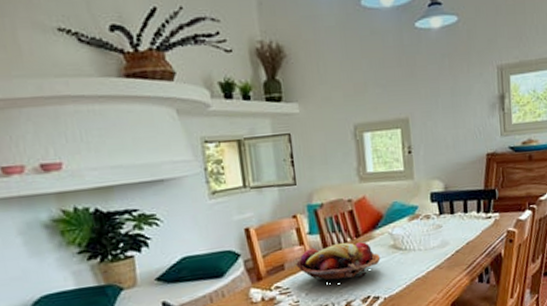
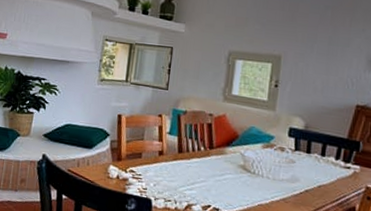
fruit basket: present [295,242,381,283] -> none [151,146,228,186]

